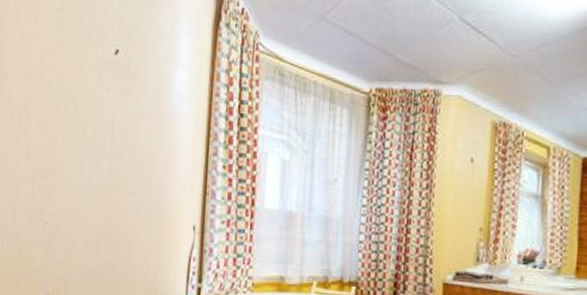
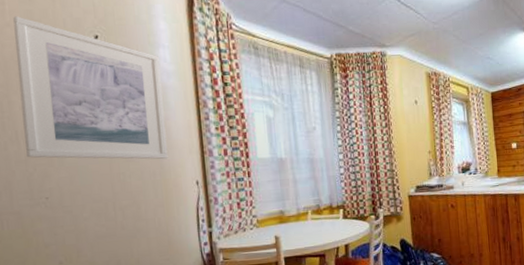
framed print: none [35,25,175,196] -> present [13,16,168,160]

